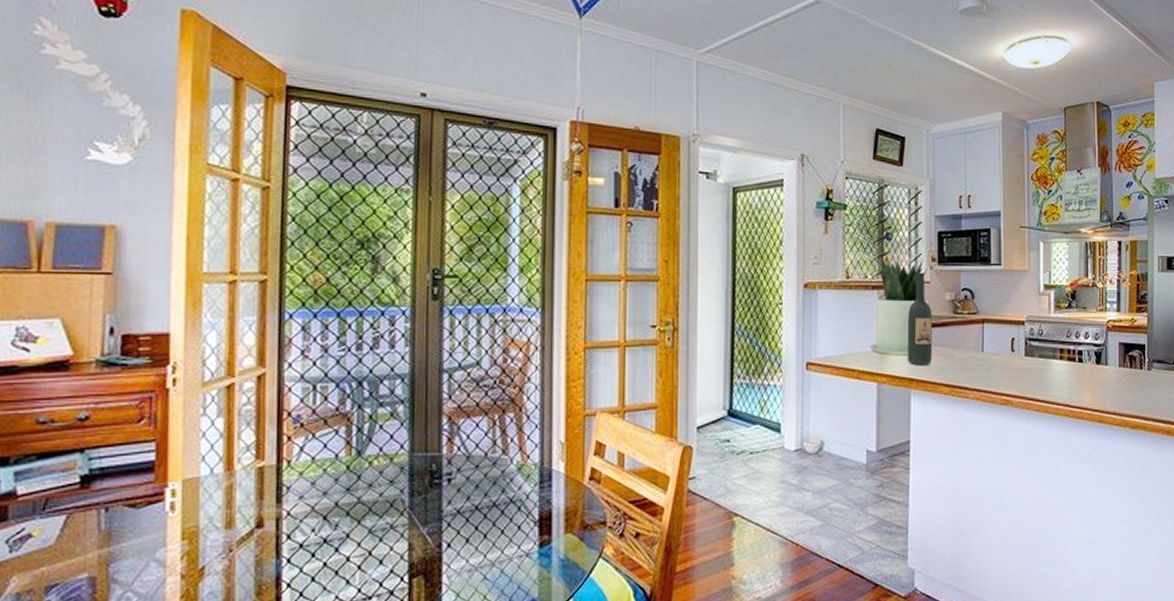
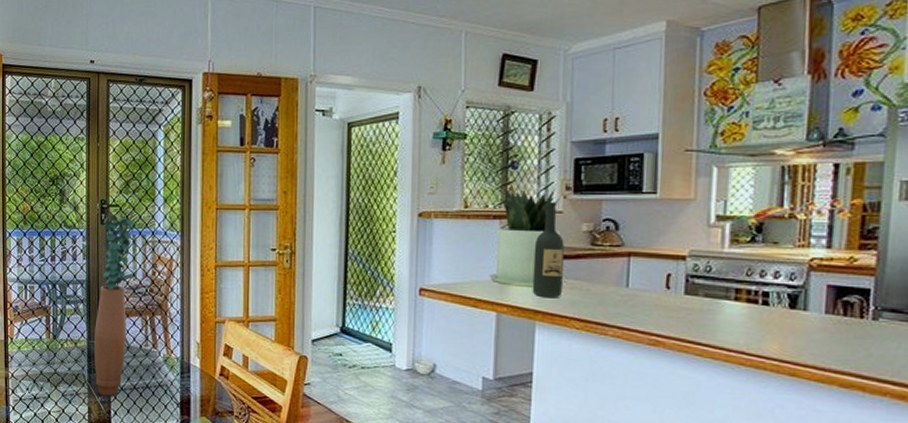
vase: none [419,278,480,526] -> present [94,207,135,397]

